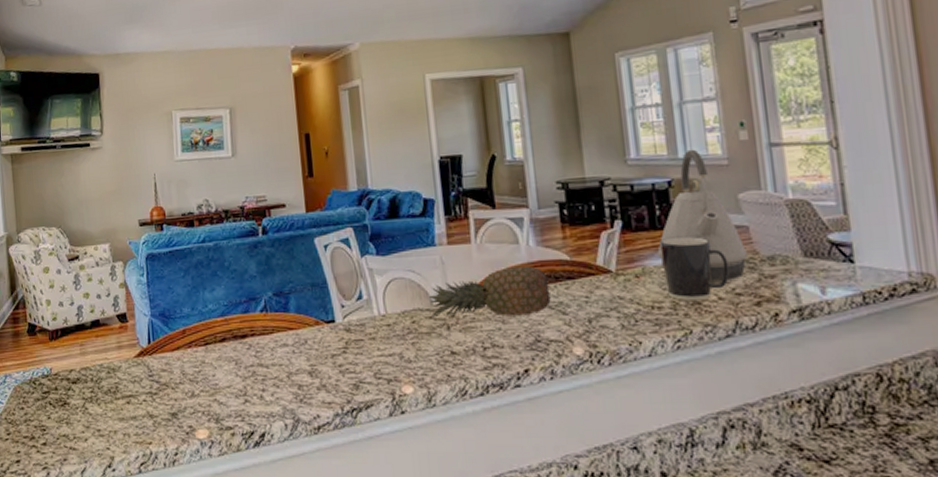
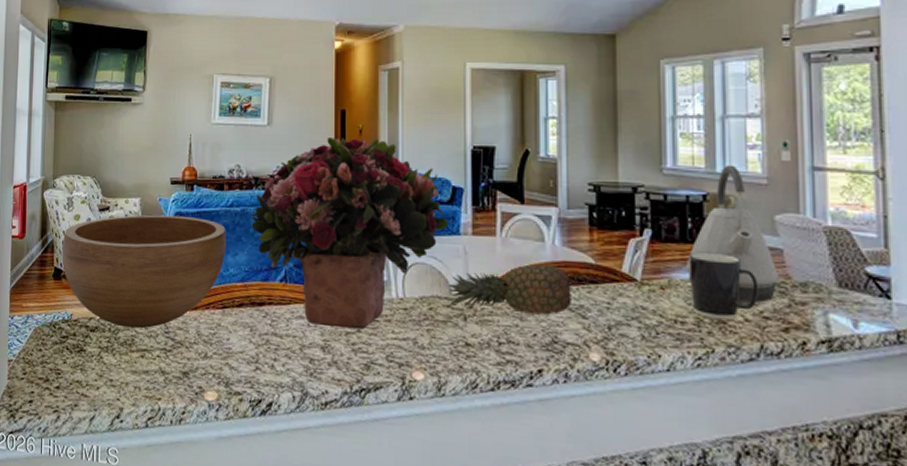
bowl: none [33,256,203,376] -> present [62,214,226,329]
bouquet: none [225,158,424,351] -> present [251,138,449,329]

